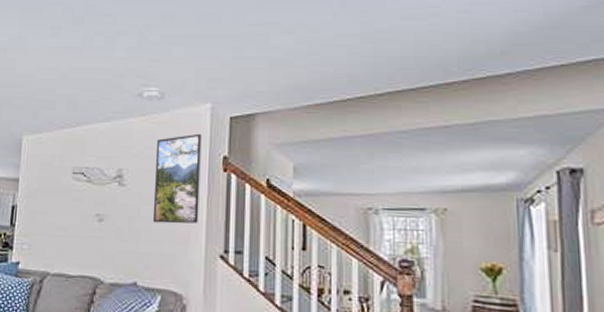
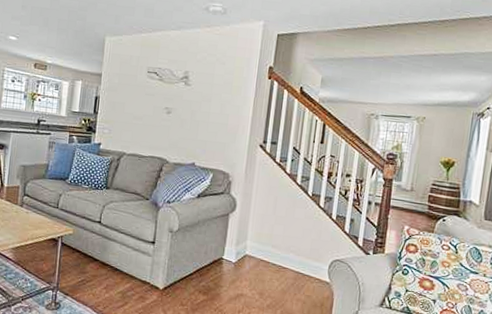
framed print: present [152,133,202,224] -> none [210,46,254,119]

